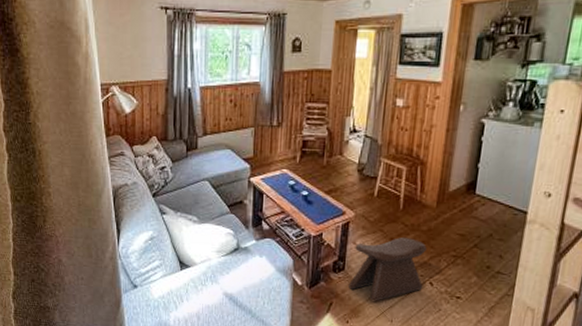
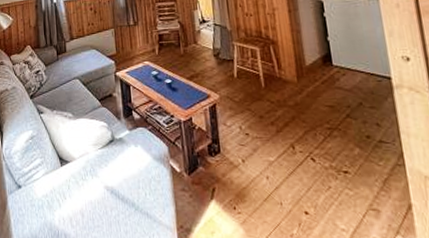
stool: present [349,236,427,301] -> none [226,113,306,183]

